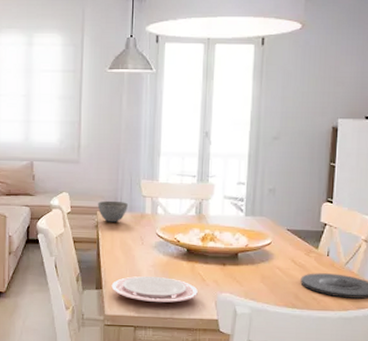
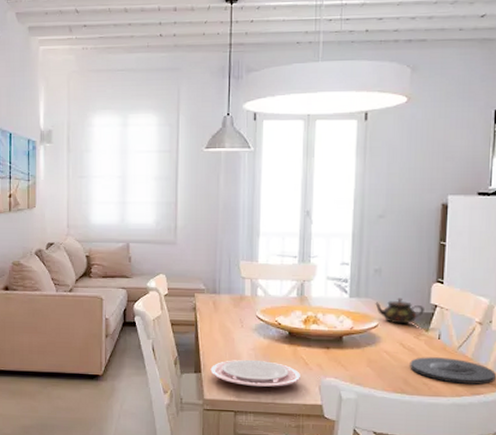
bowl: present [97,200,128,222] -> none [195,282,226,304]
teapot: none [269,216,315,242] -> present [375,297,424,324]

